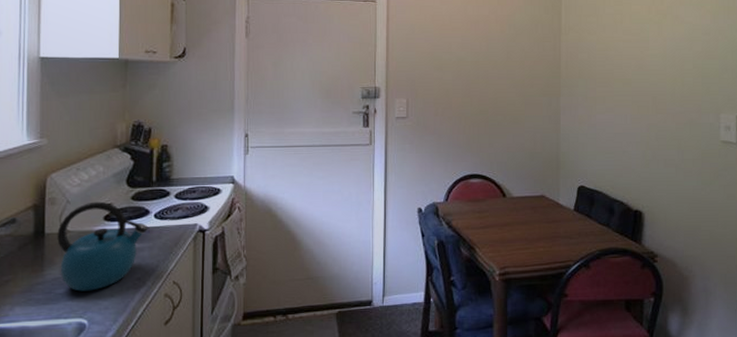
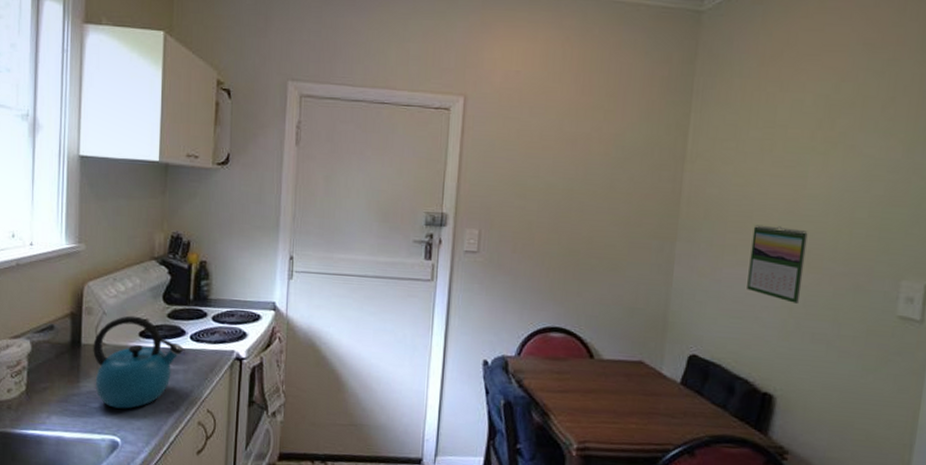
calendar: none [615,79,654,138] -> present [747,225,808,304]

